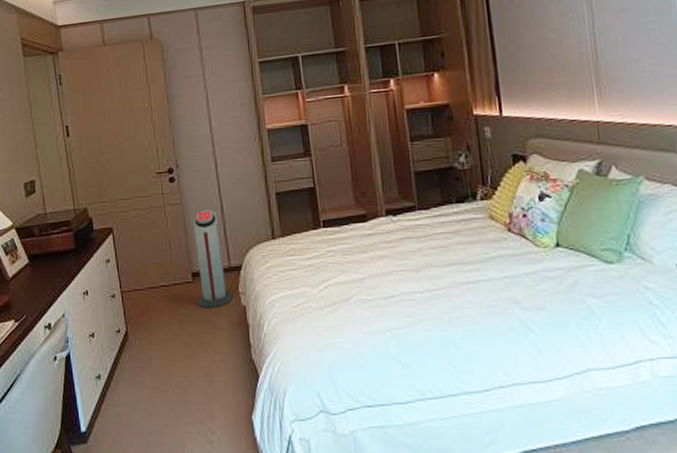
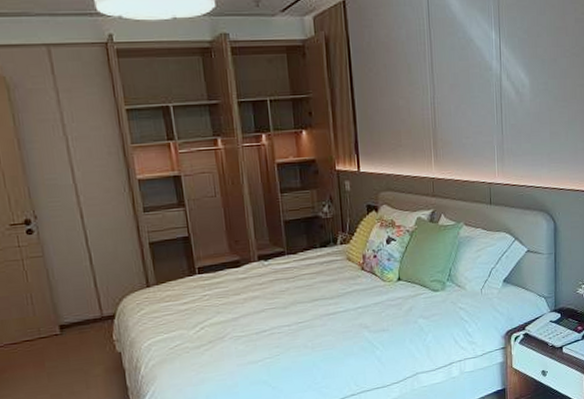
air purifier: present [193,210,233,308] -> none [57,261,107,359]

